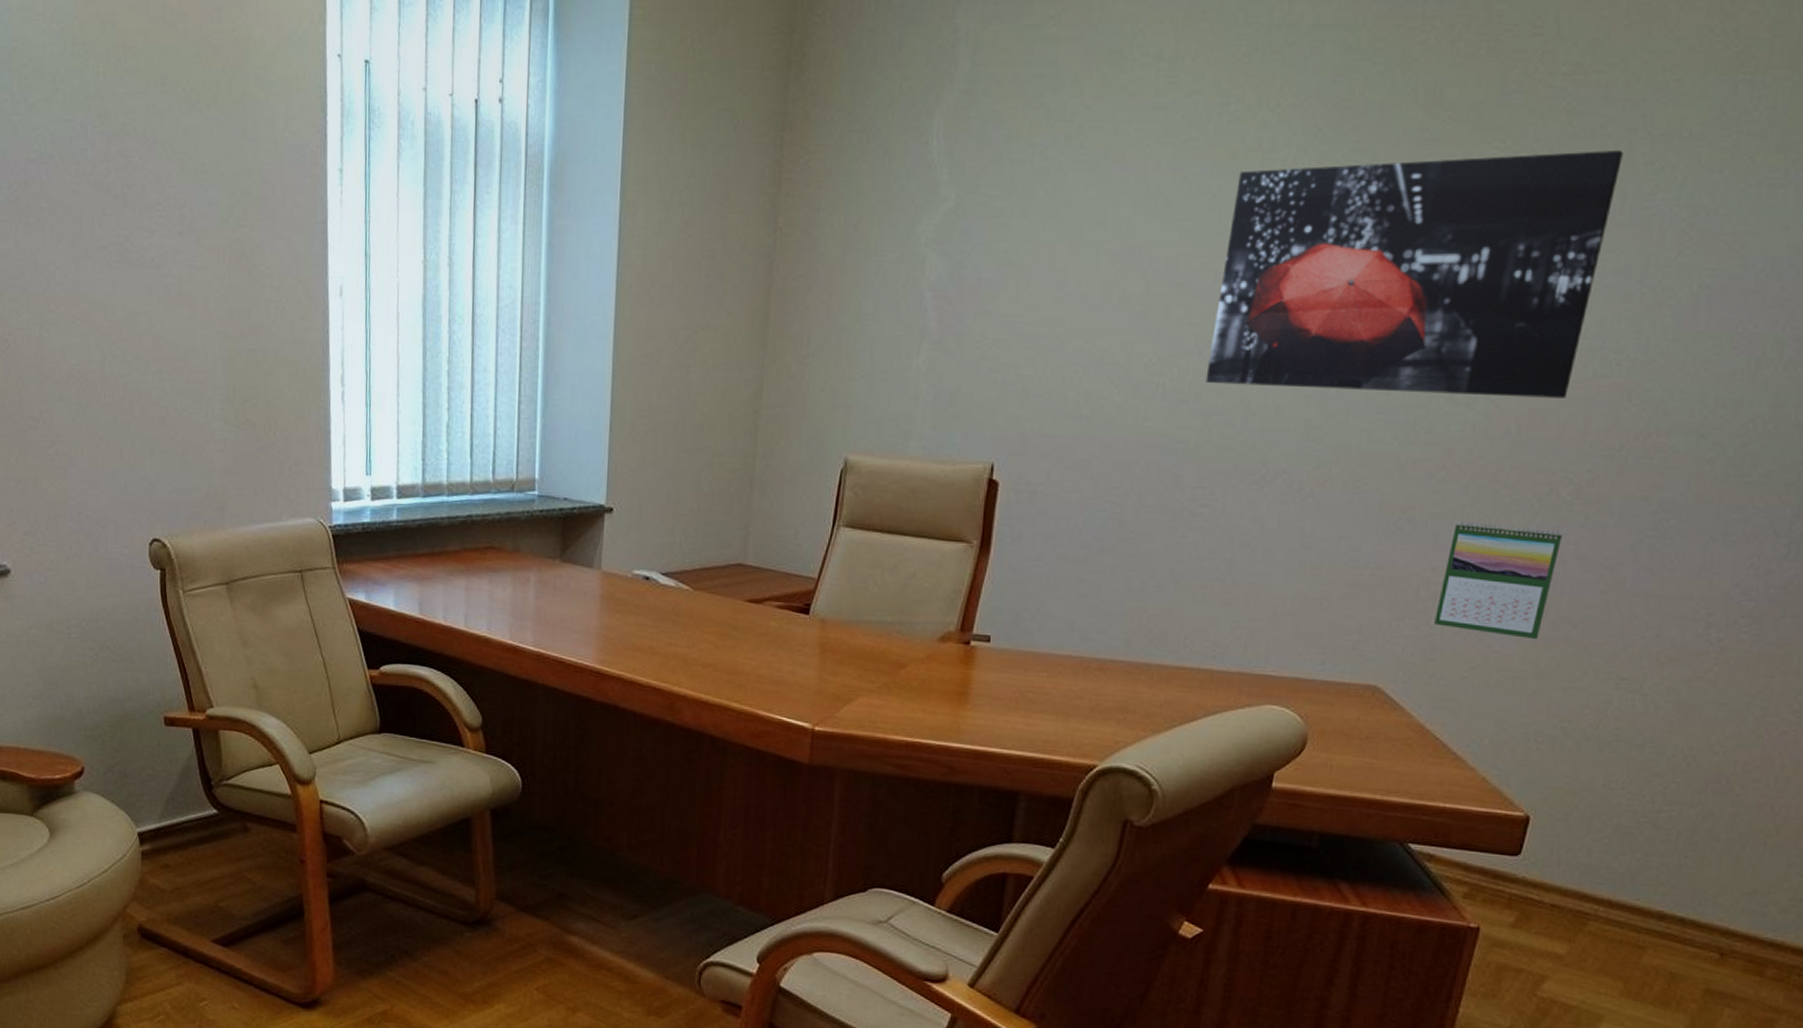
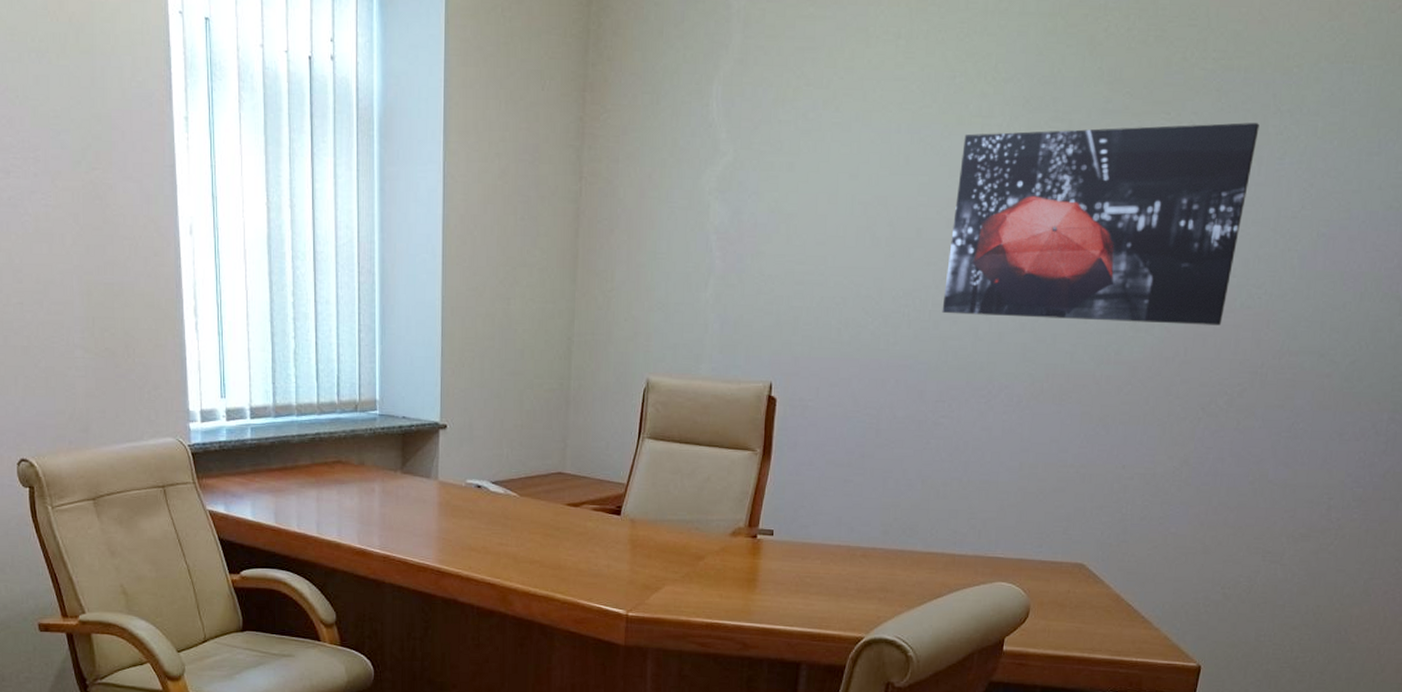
calendar: present [1434,521,1563,640] -> none [1125,427,1221,523]

